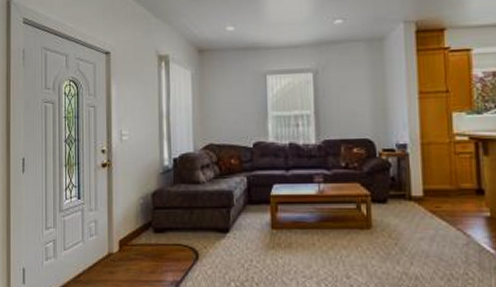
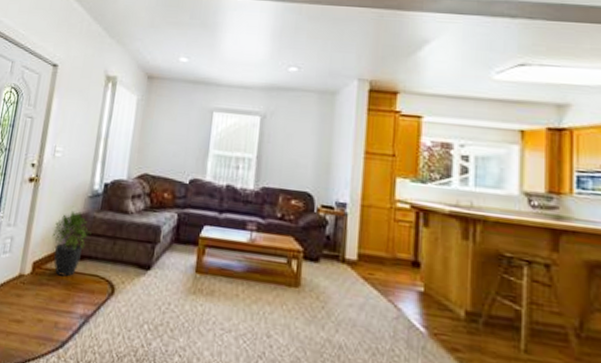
potted plant: none [132,188,168,250] -> present [52,211,91,277]

